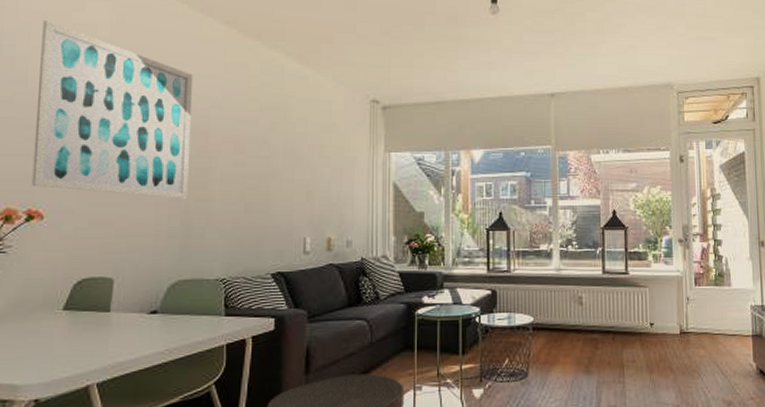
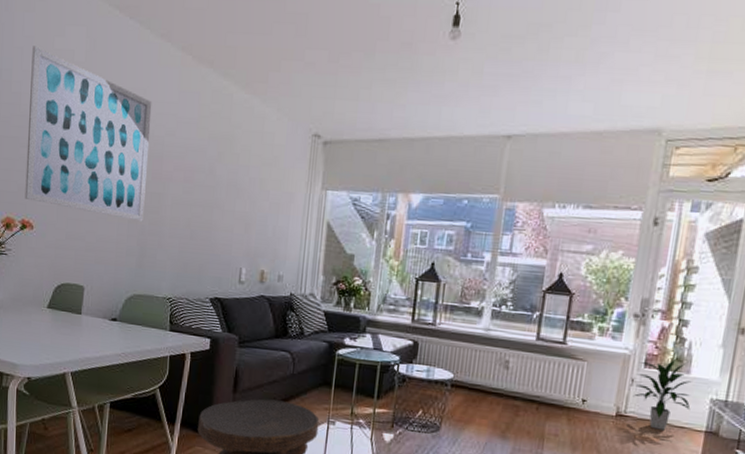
indoor plant: none [690,275,737,341] -> present [632,359,692,430]

